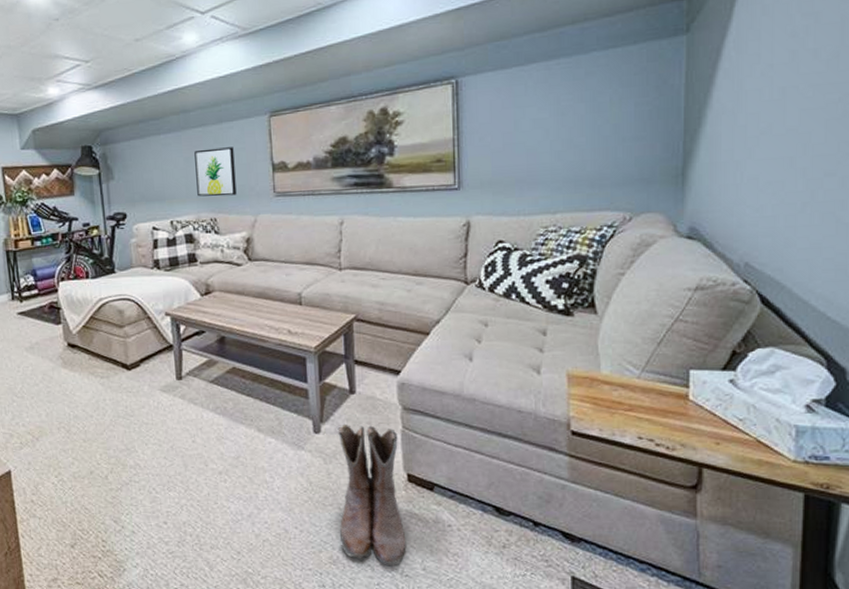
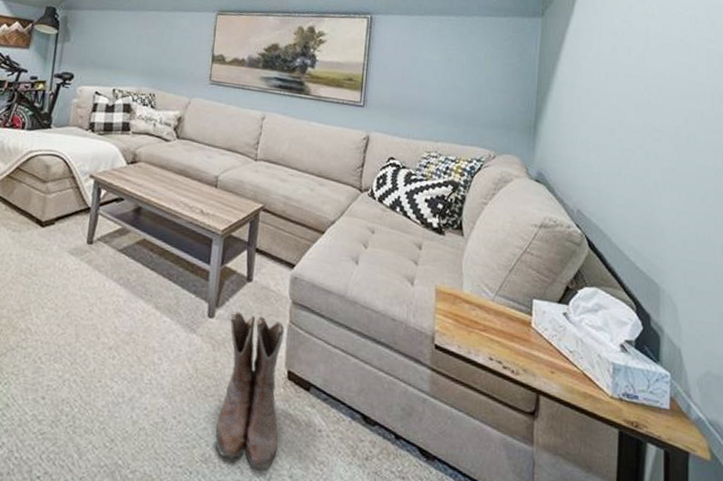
wall art: present [194,147,237,197] -> none [142,31,182,77]

